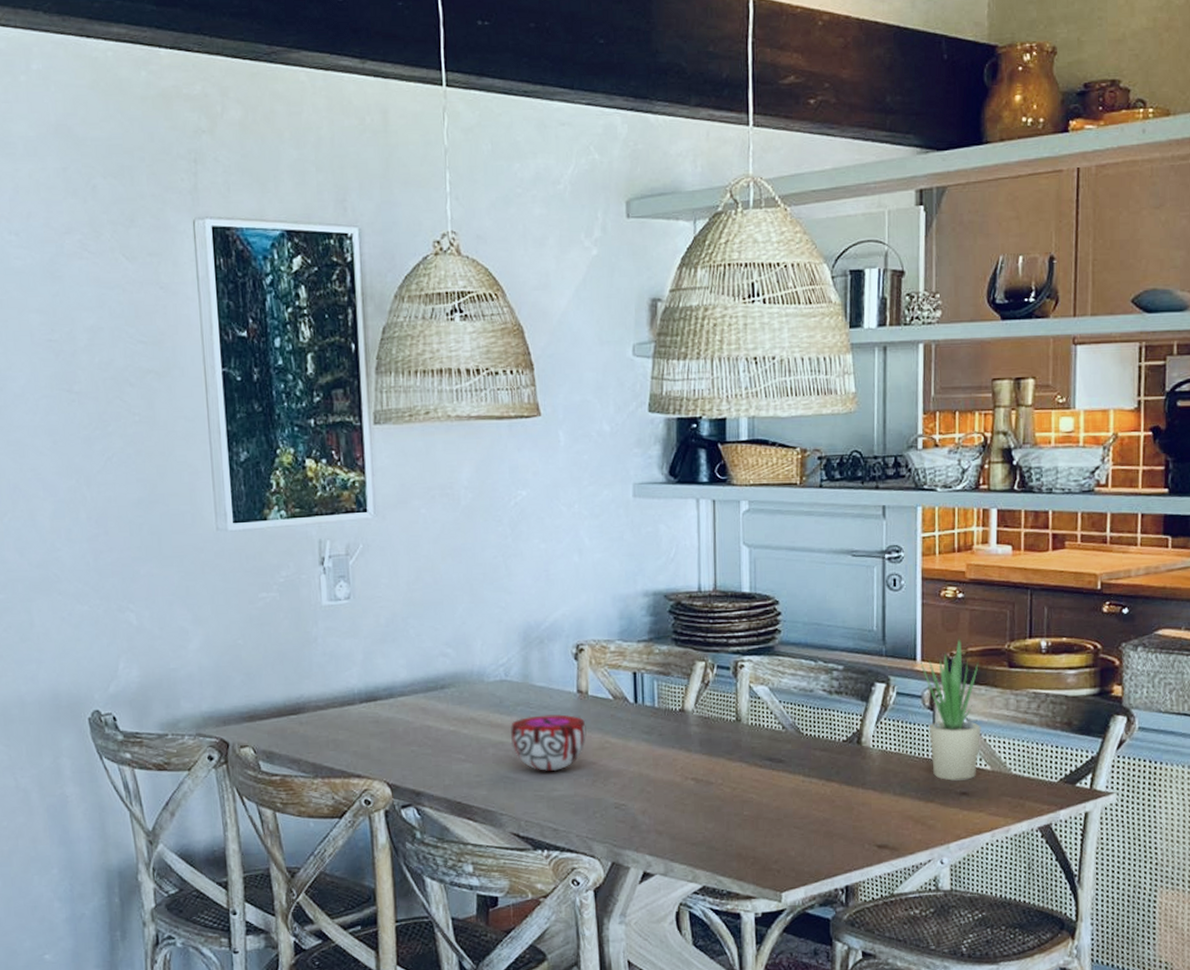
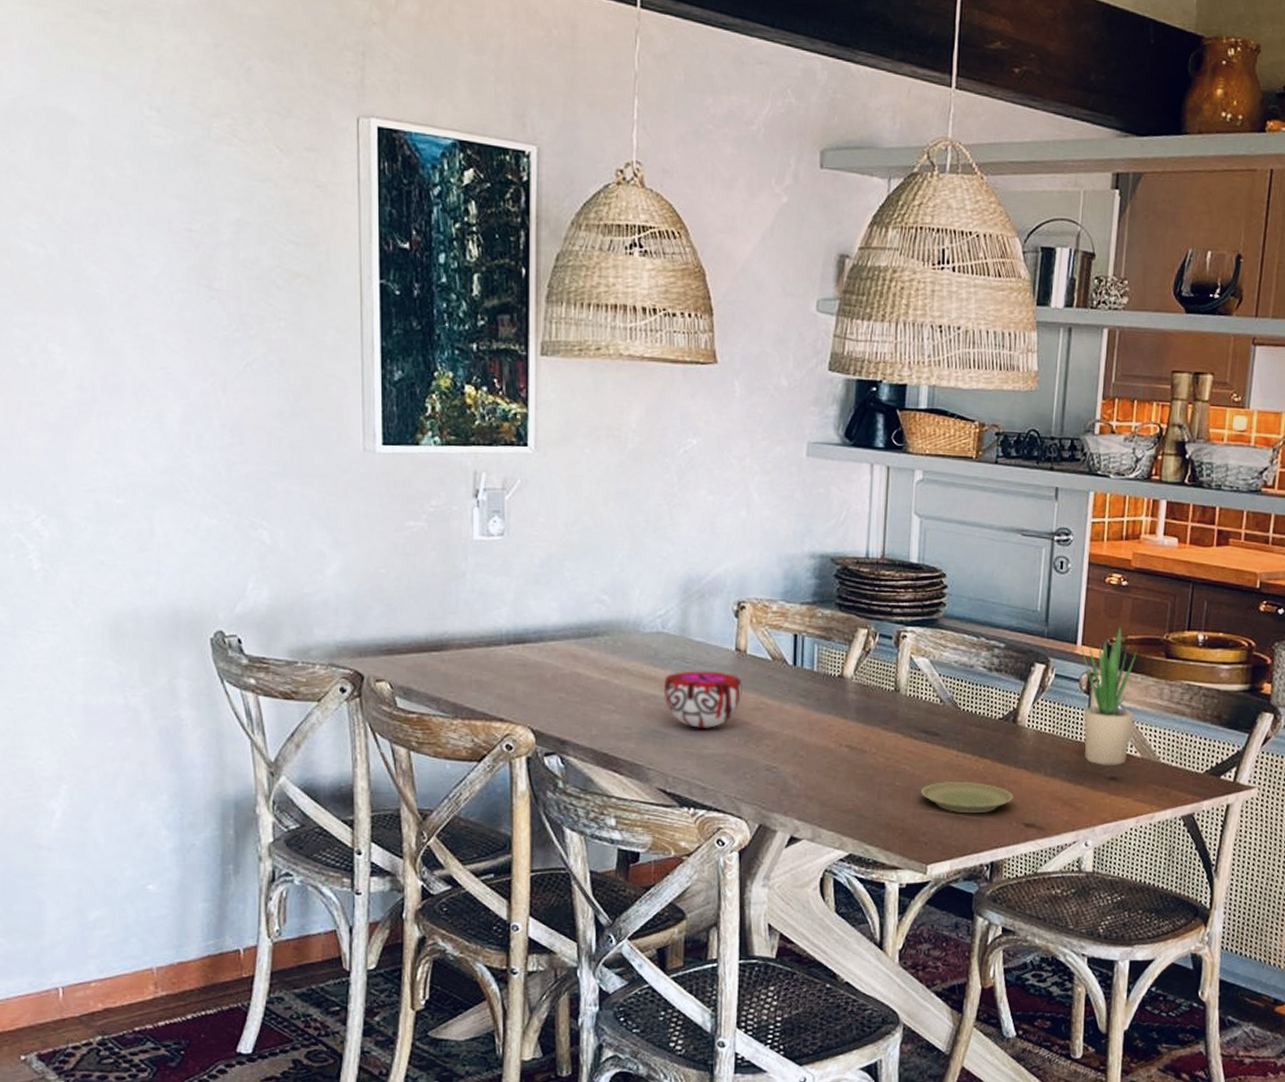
plate: none [770,806,863,839] -> present [921,781,1013,814]

